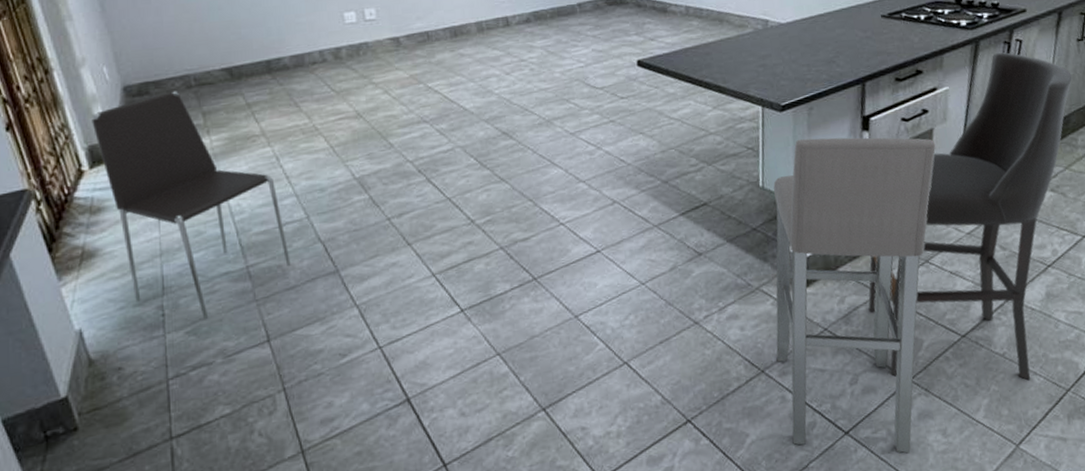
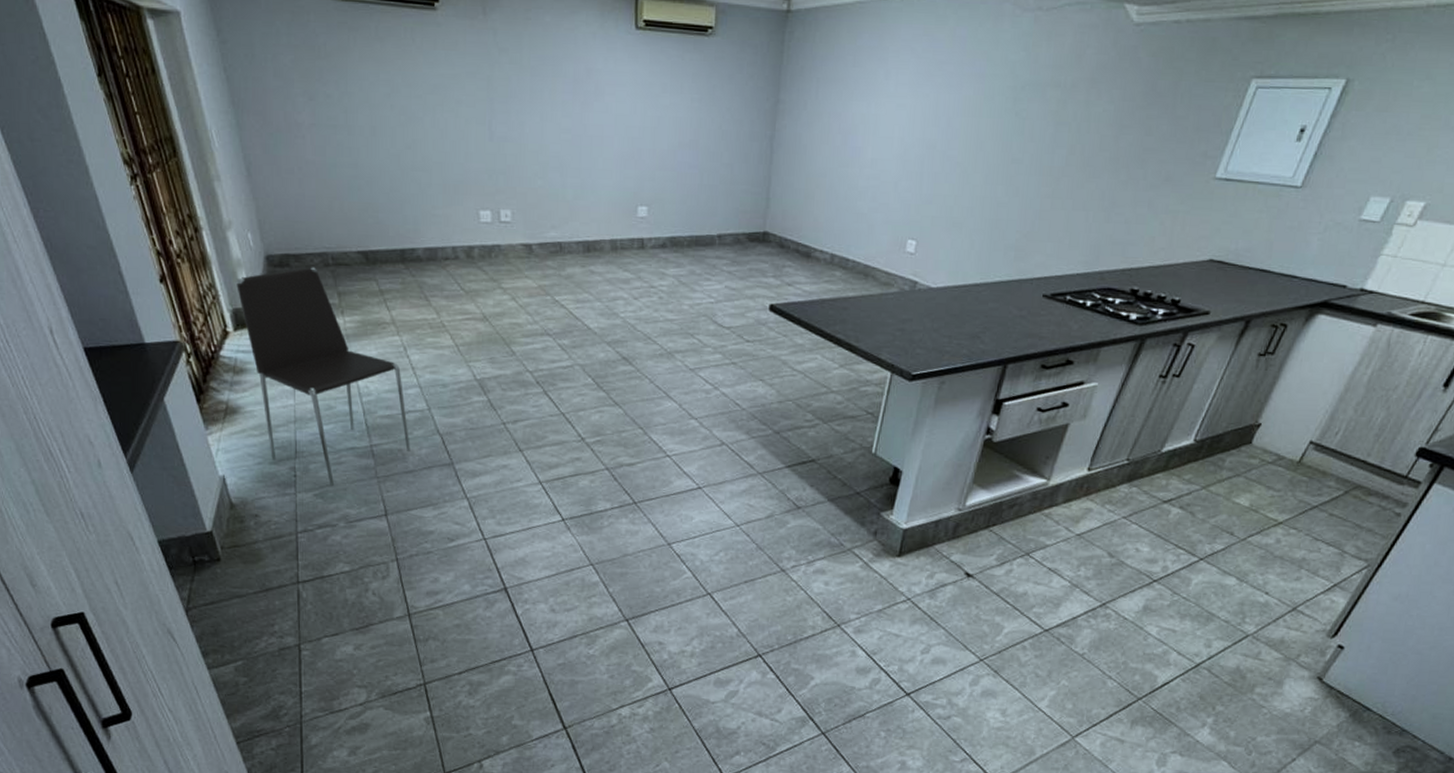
bar stool: present [773,137,936,454] -> none [854,412,1068,723]
bar stool: present [868,52,1073,381] -> none [956,354,1240,683]

